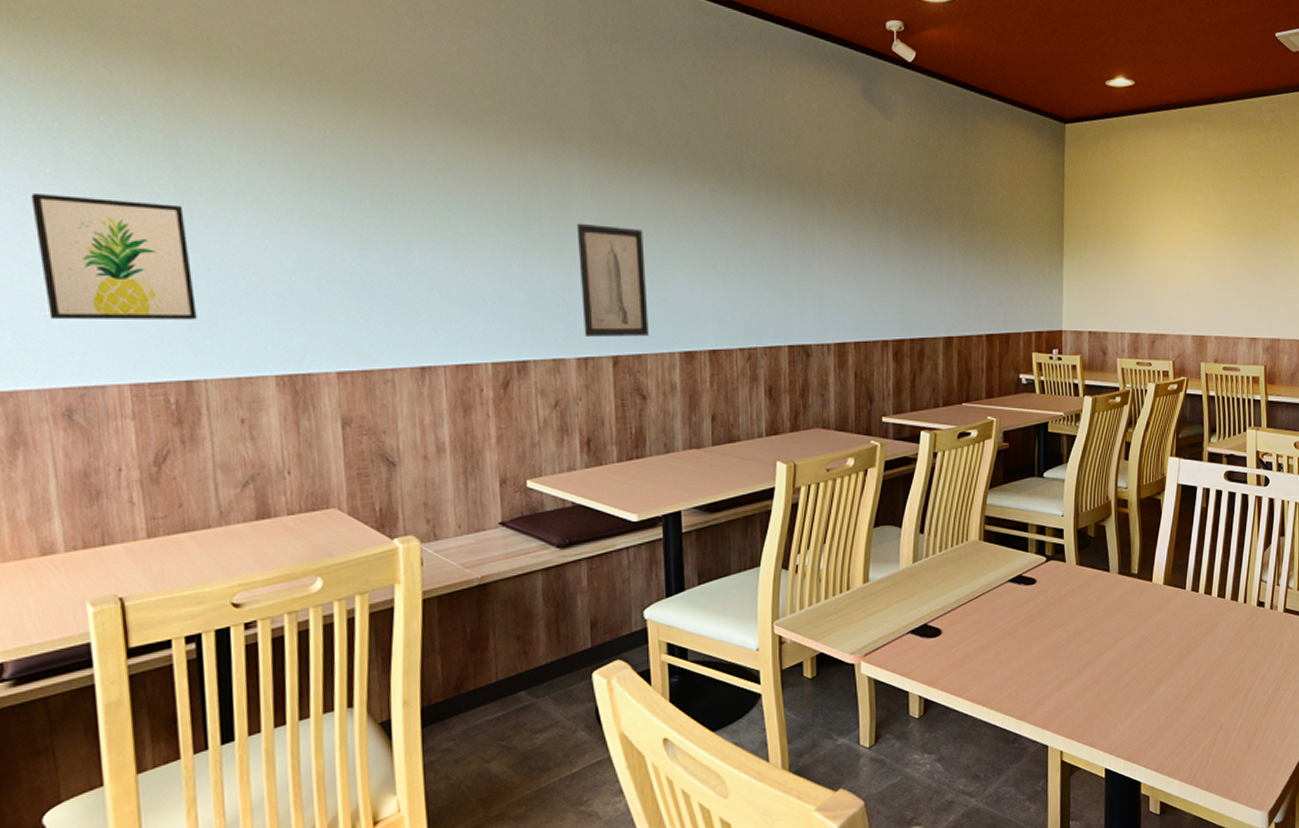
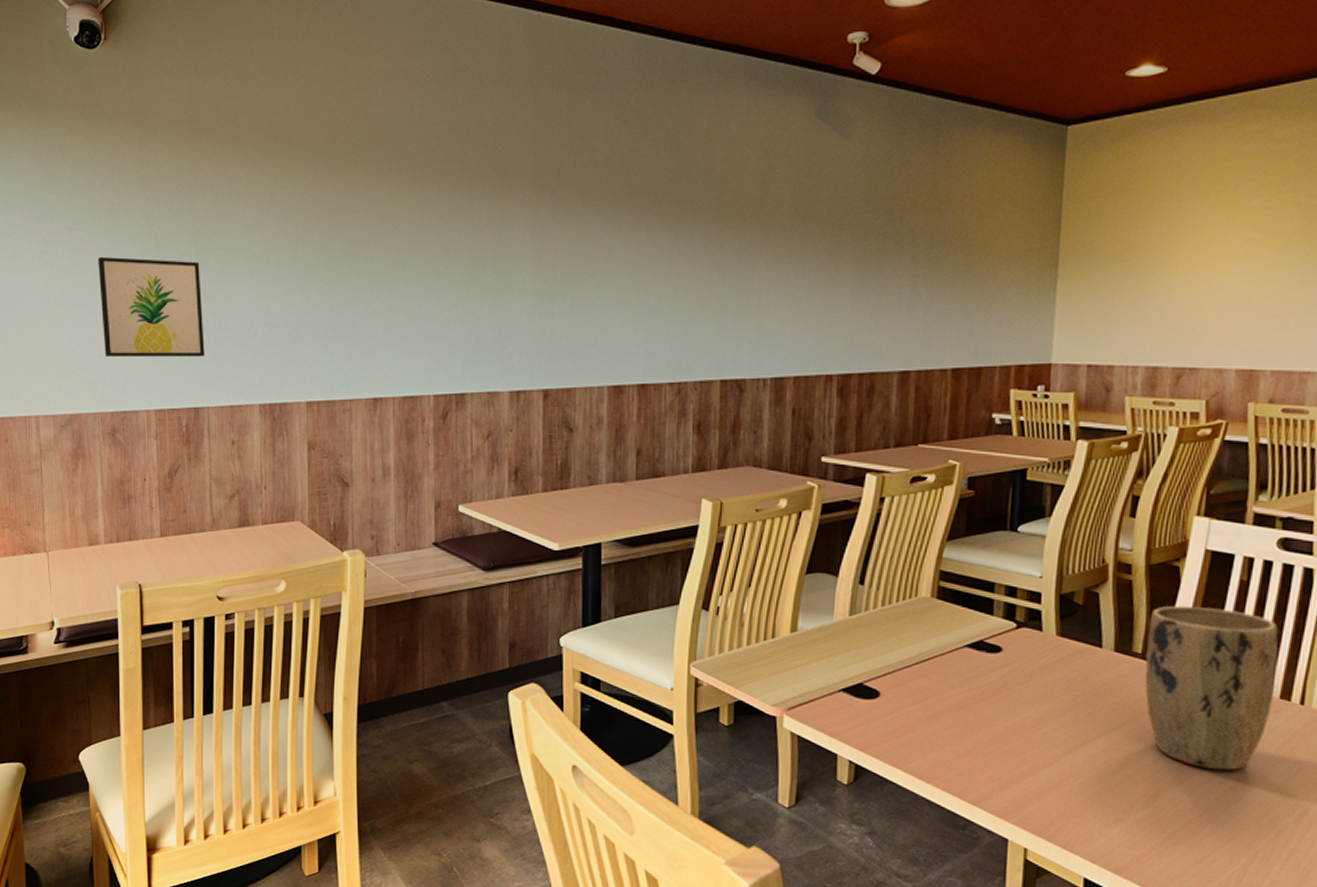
wall art: present [576,223,649,337] -> none [516,262,580,371]
plant pot: none [1140,531,1228,664] -> present [1145,605,1279,771]

